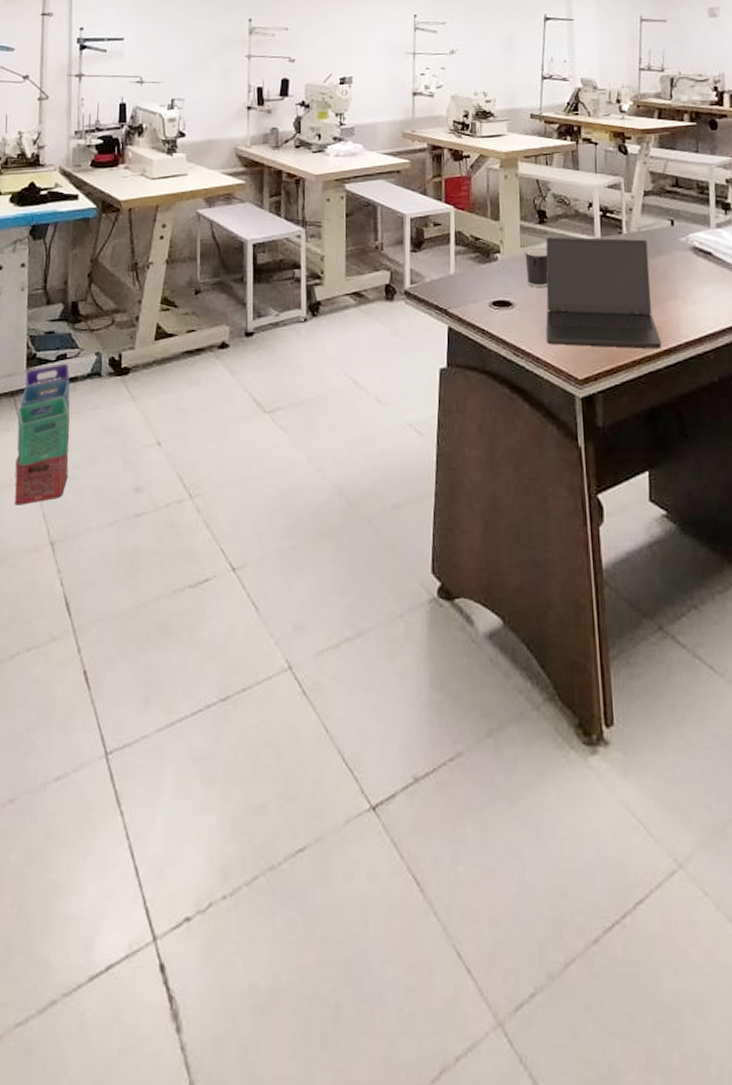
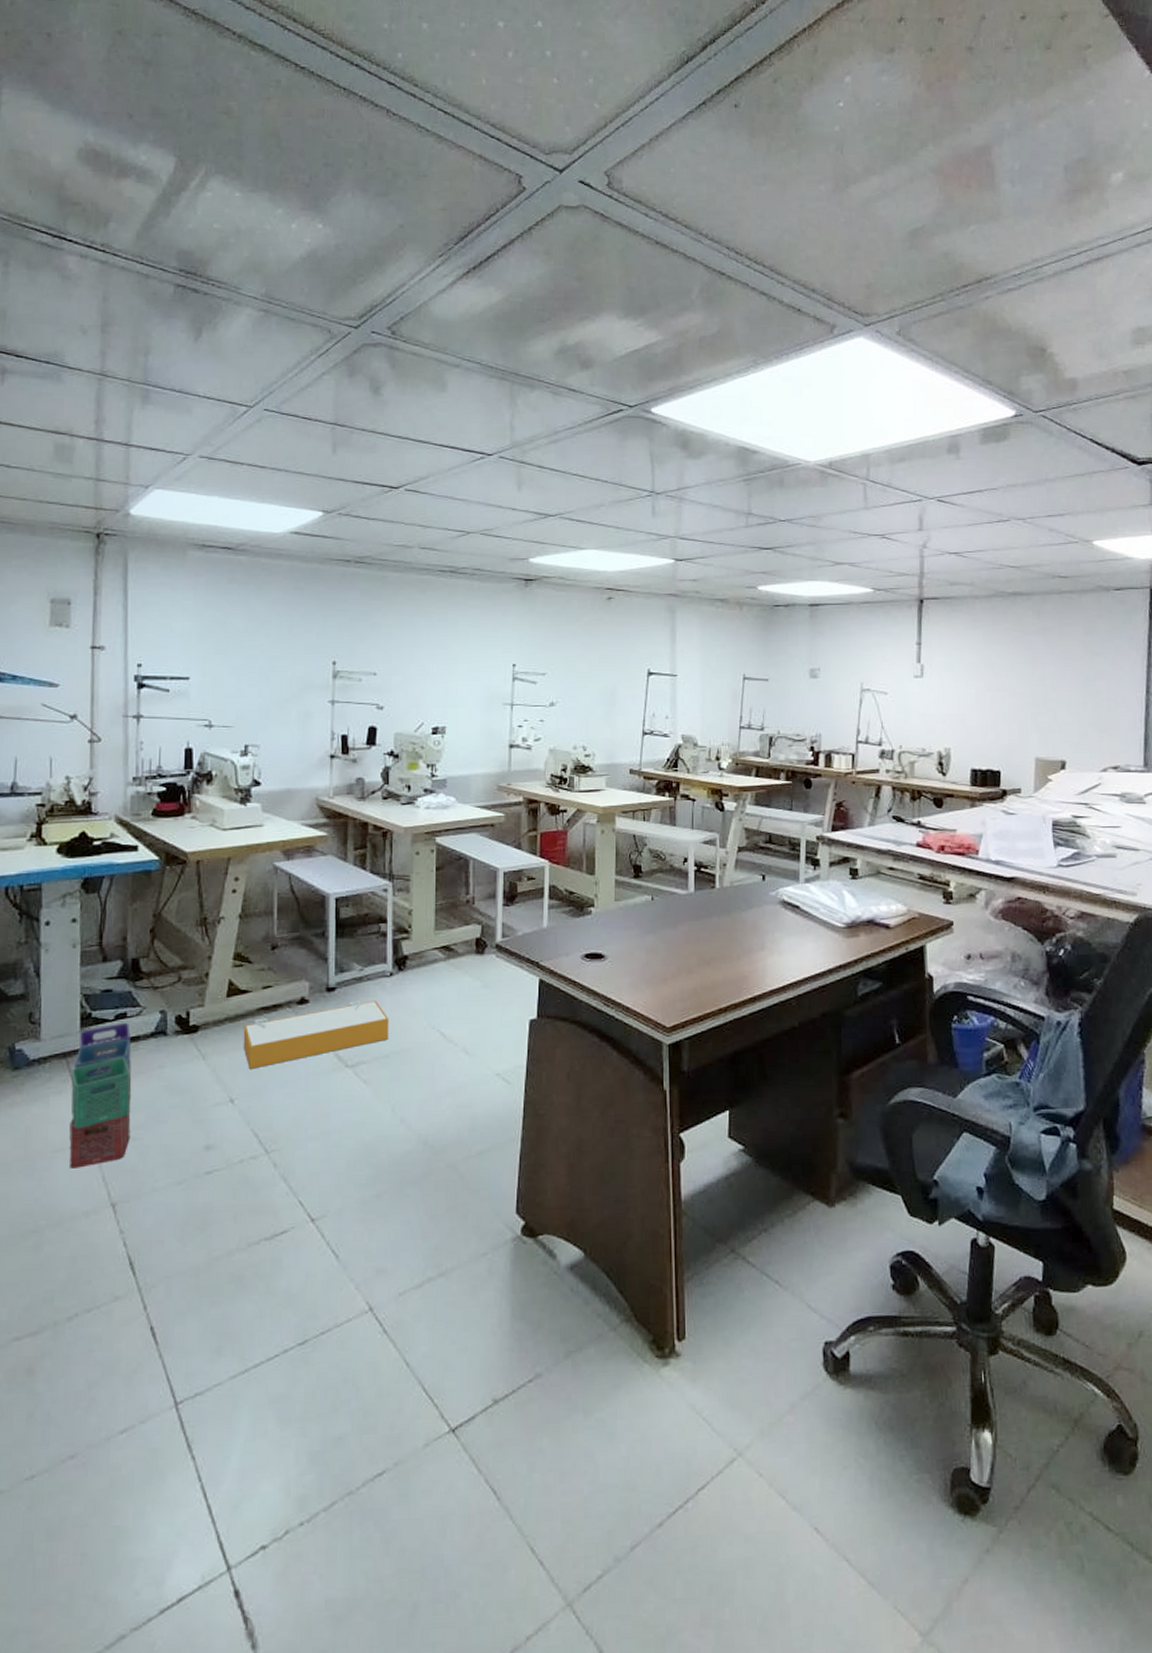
storage bin: none [169,346,304,412] -> present [243,1000,390,1069]
mug: present [525,248,549,287] -> none [619,902,642,940]
laptop: present [546,237,662,349] -> none [637,891,748,998]

